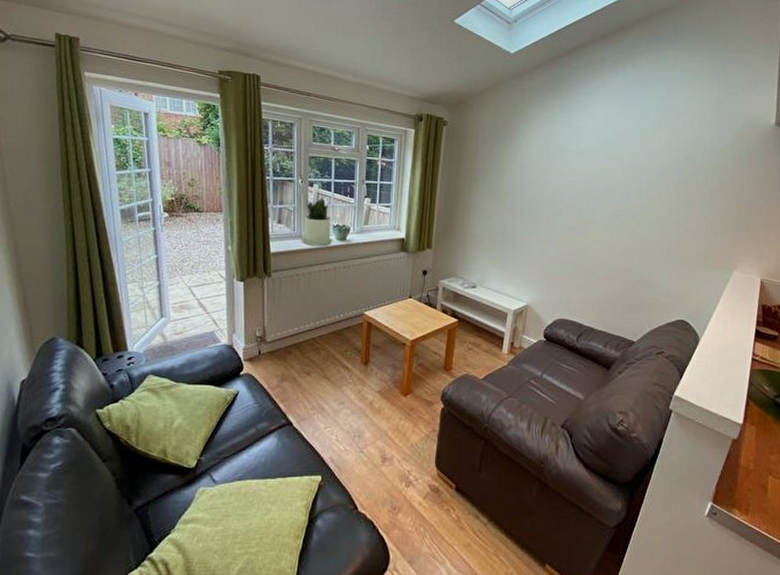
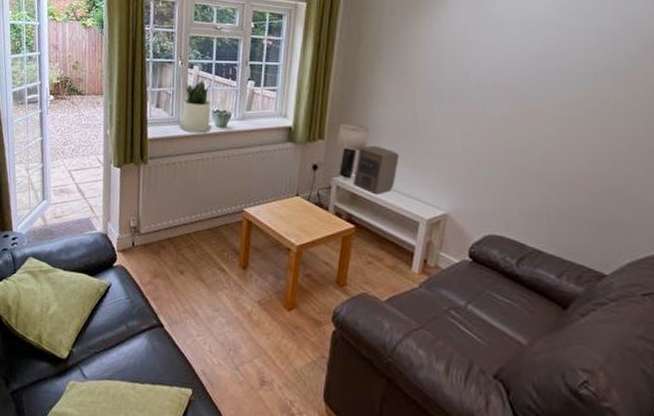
table lamp: none [441,234,468,281] -> present [335,122,369,179]
speaker: none [456,252,491,293] -> present [353,145,399,195]

